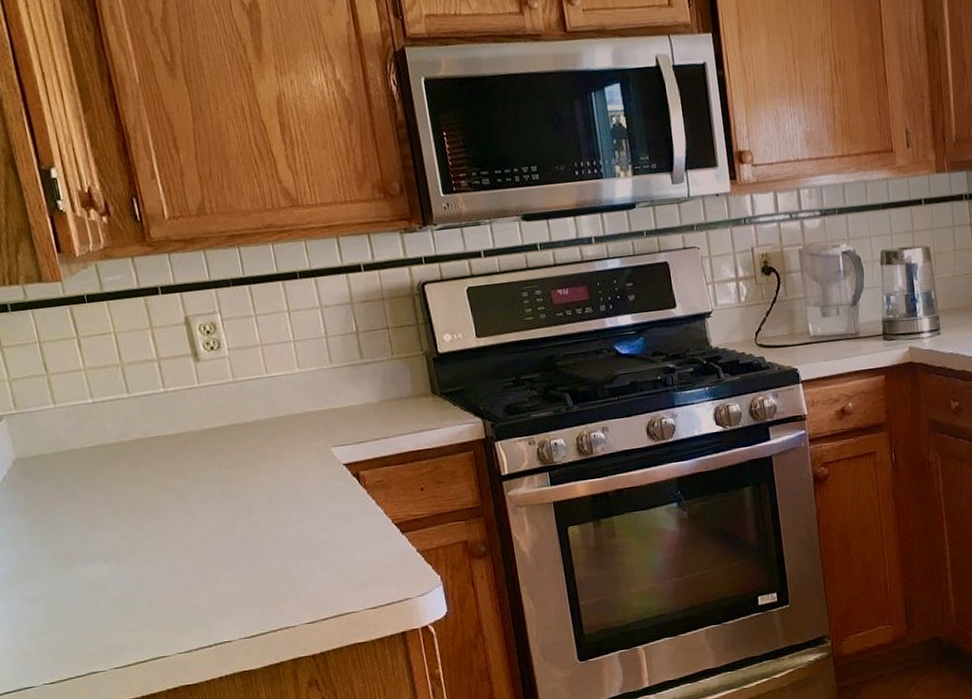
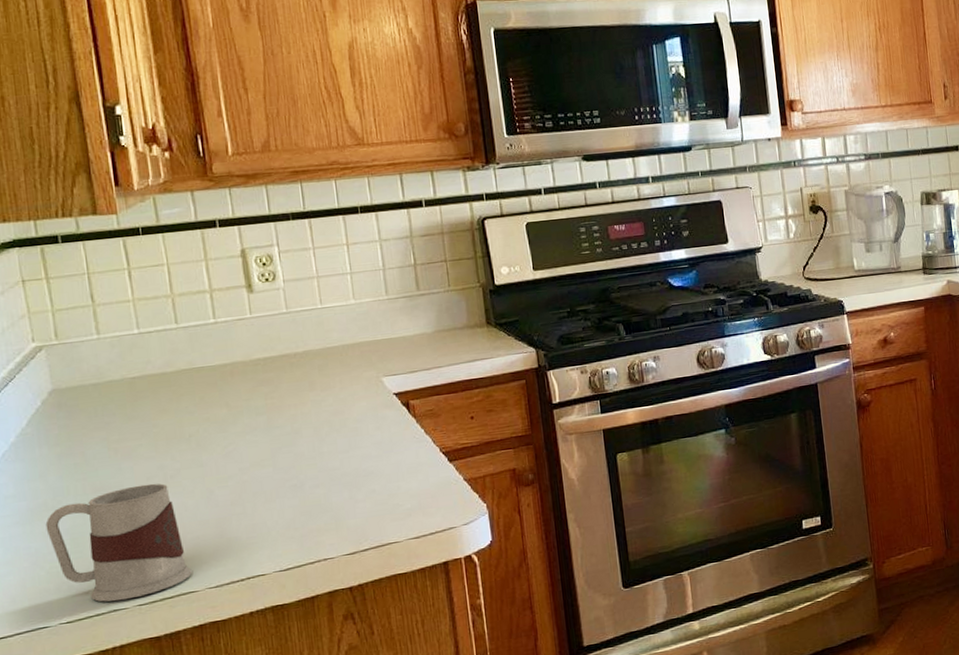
mug: none [22,551,162,665] -> present [45,483,192,602]

